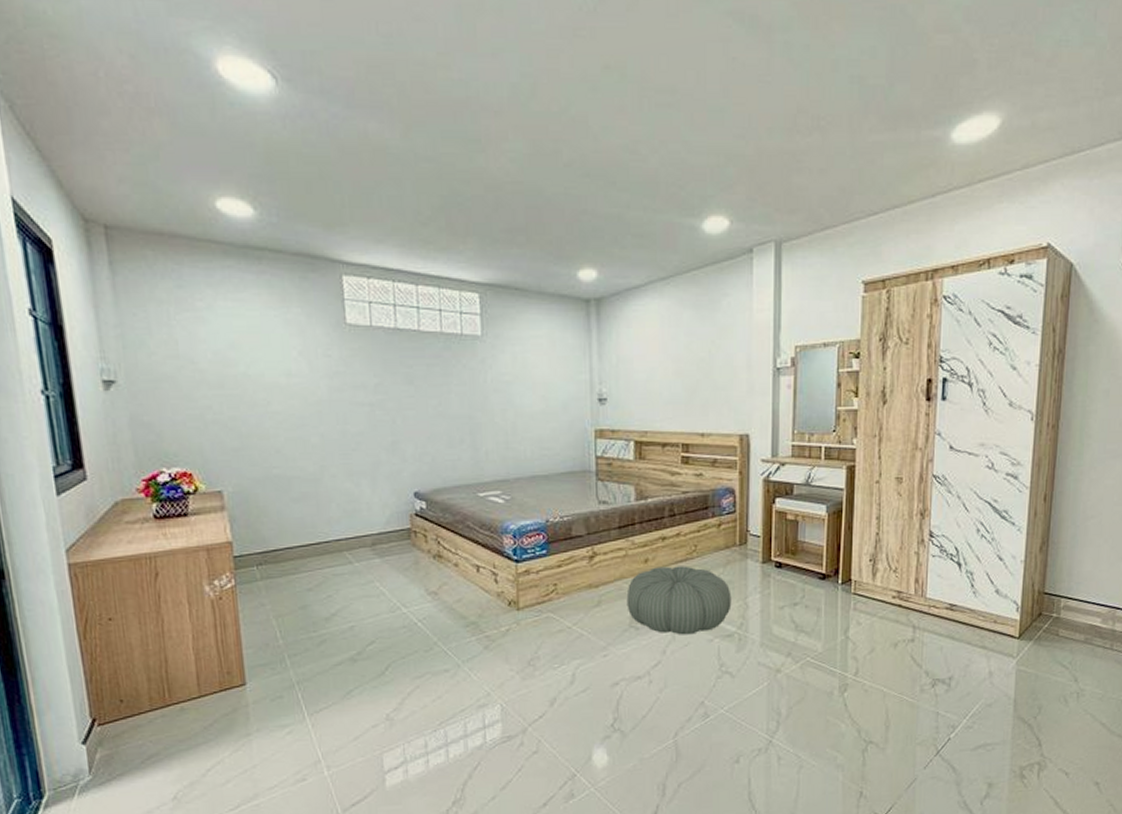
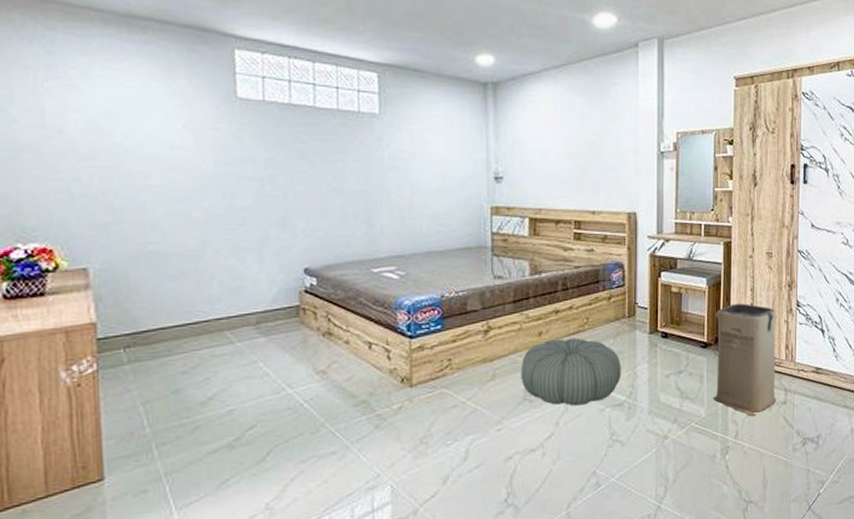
laundry basket: none [831,532,906,653] -> present [713,303,777,416]

